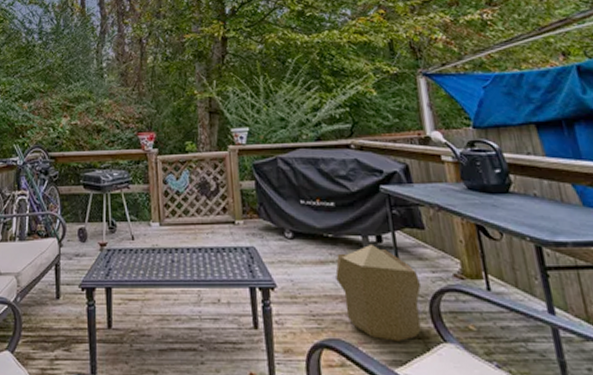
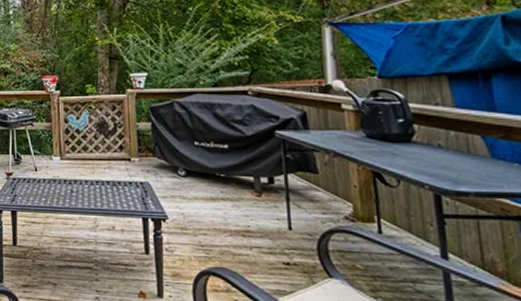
pouf: present [335,243,422,341] -> none [226,184,311,274]

